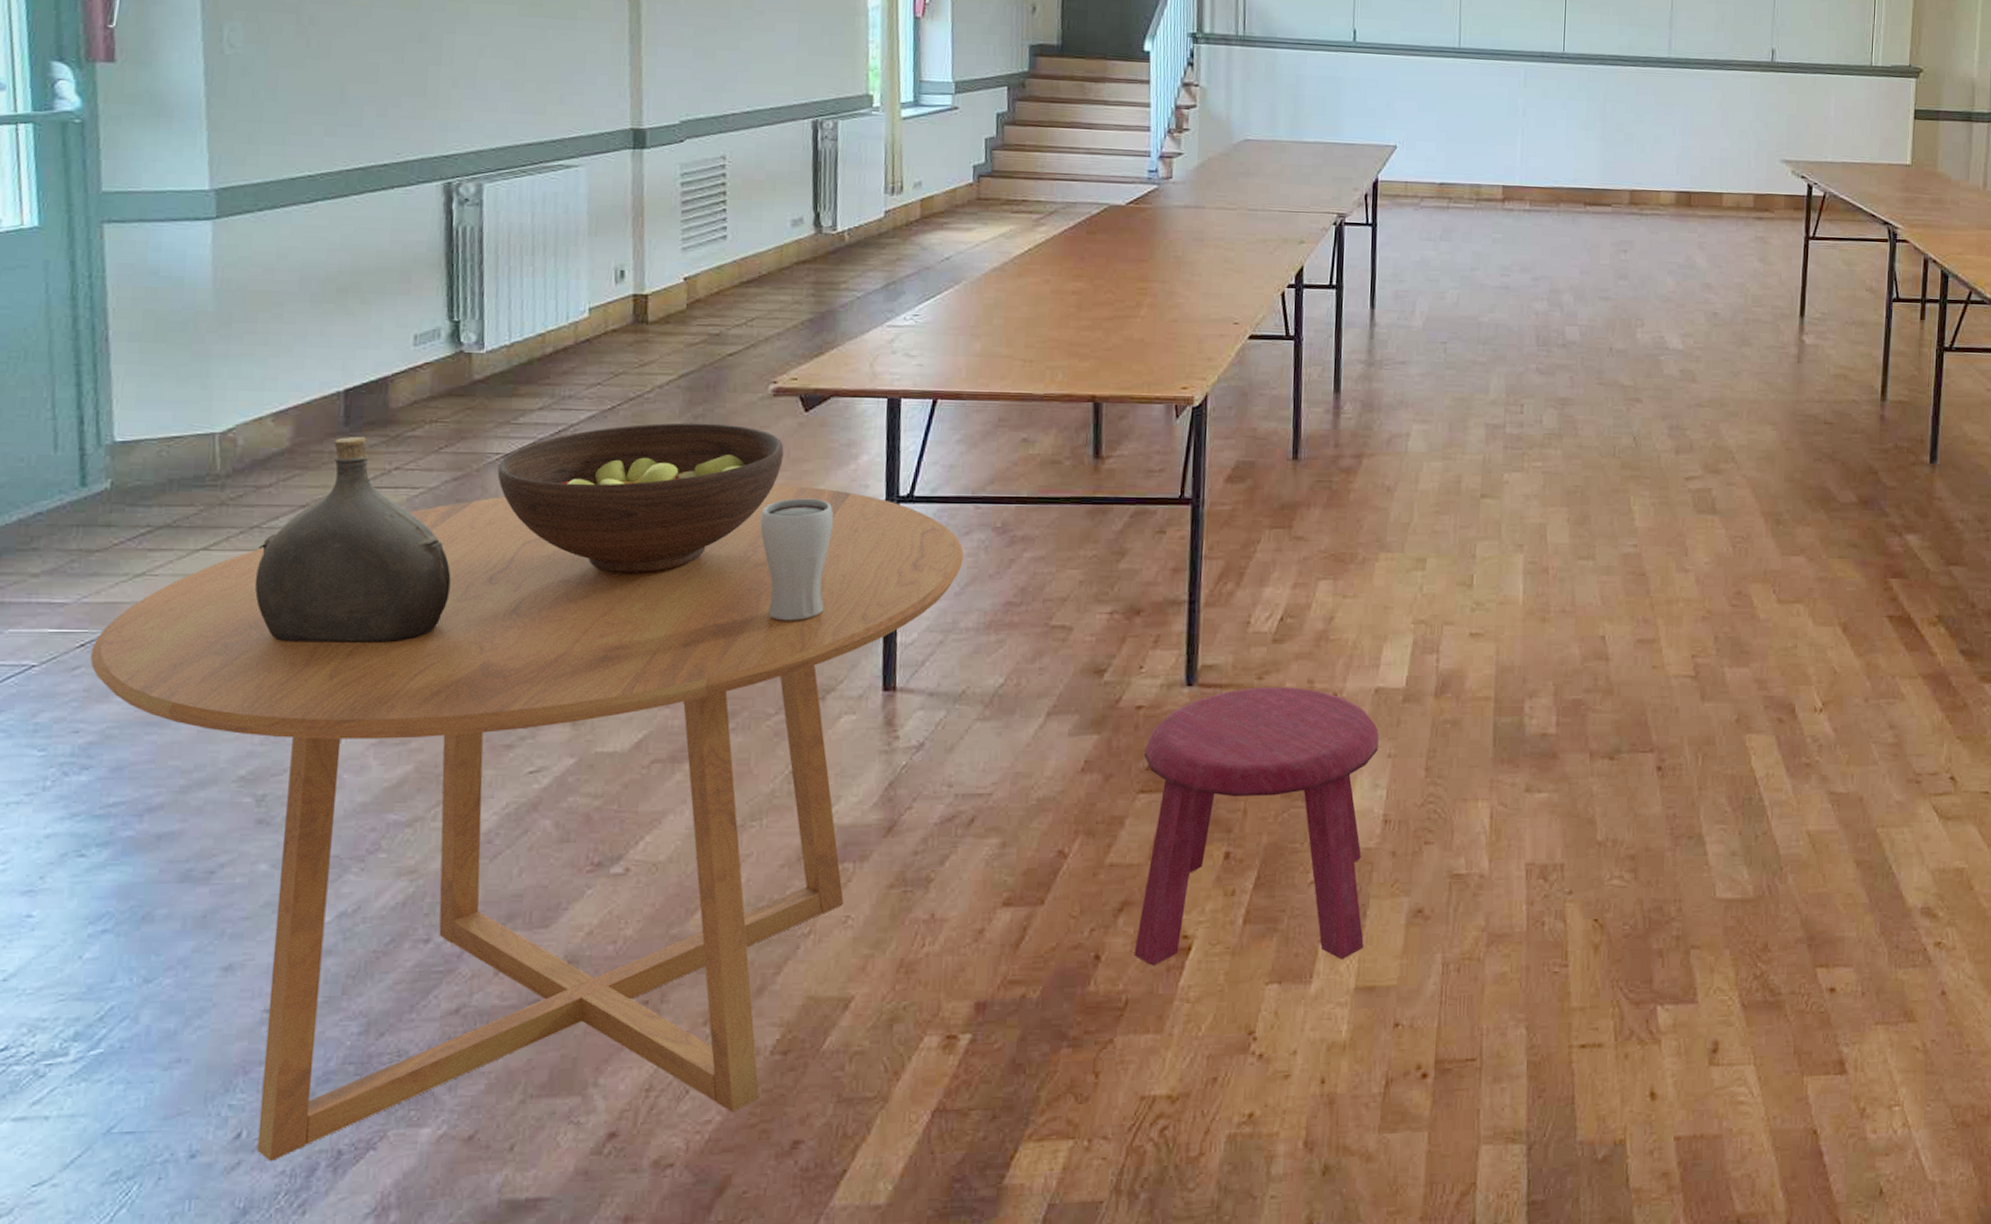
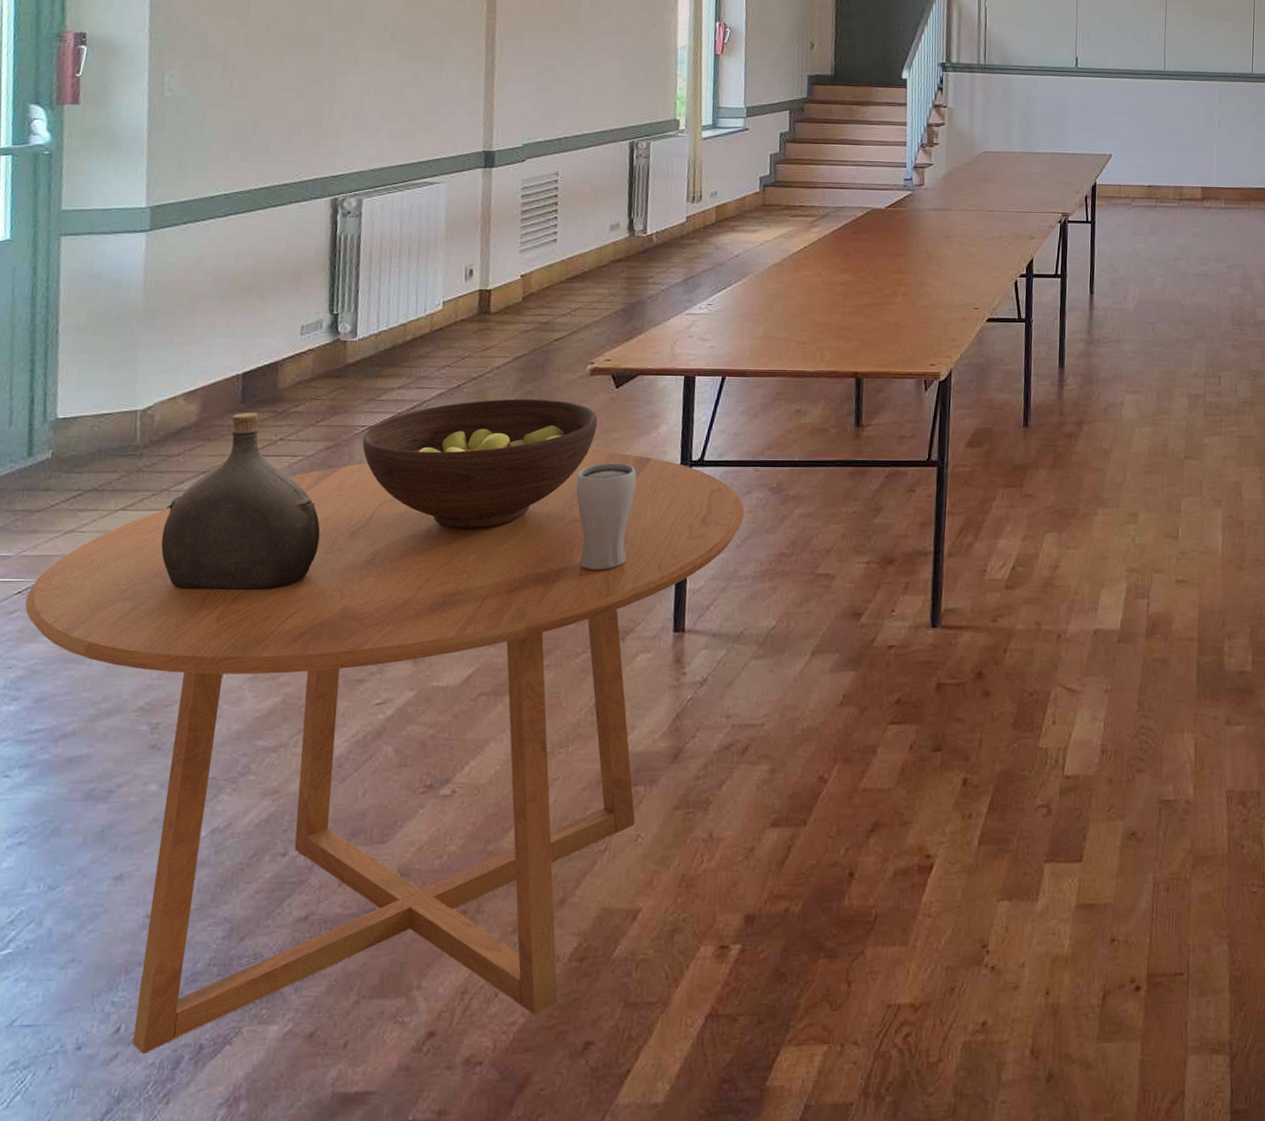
stool: present [1134,687,1379,966] -> none [883,629,1097,883]

